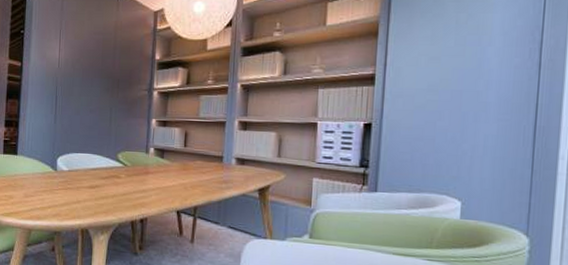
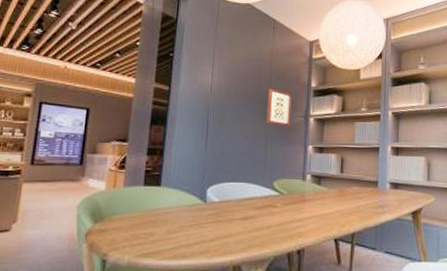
wall art: none [110,62,136,100] -> present [266,88,292,126]

